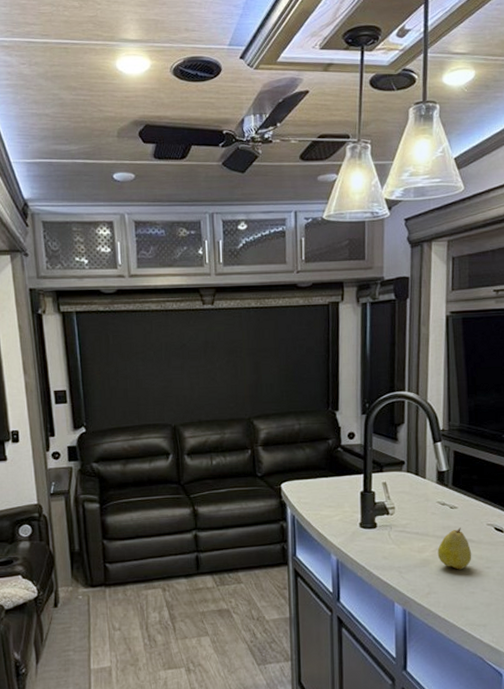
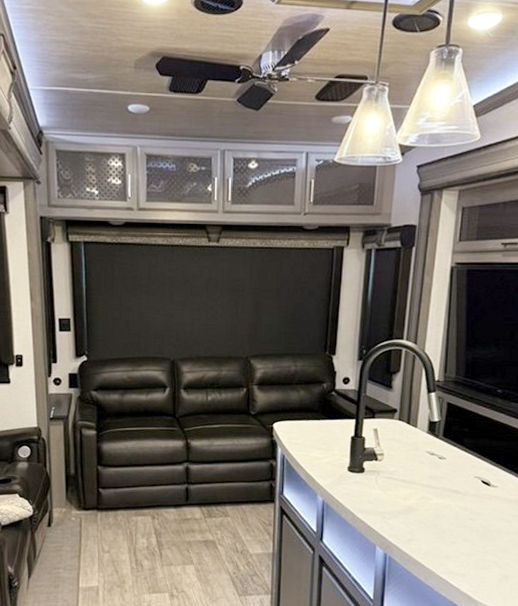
fruit: present [437,527,472,570] -> none [422,478,457,519]

